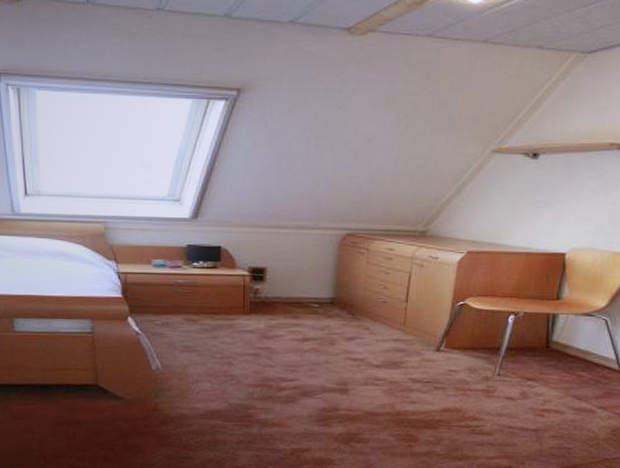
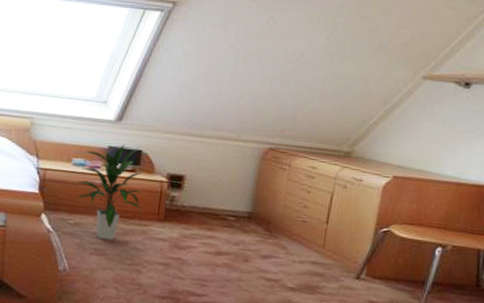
indoor plant: none [156,241,227,337] -> present [74,144,143,240]

